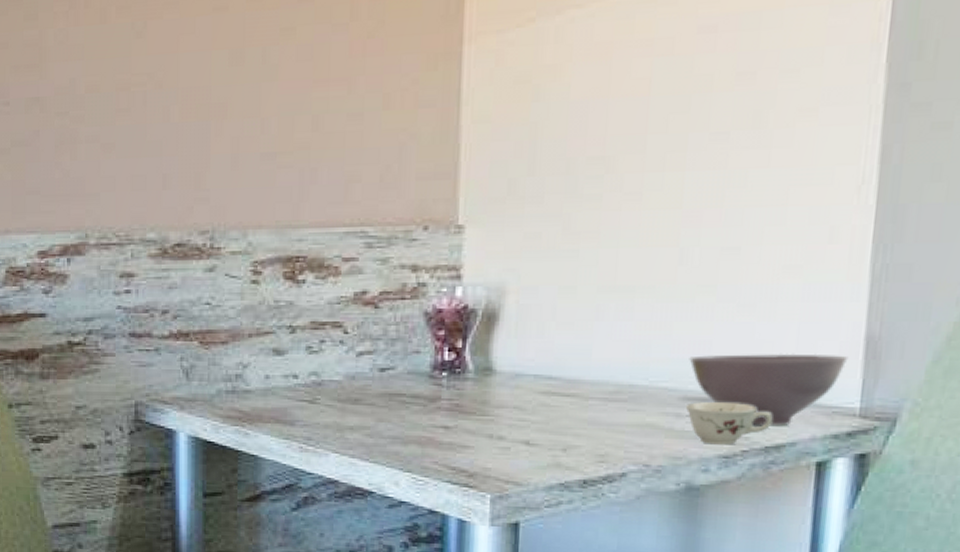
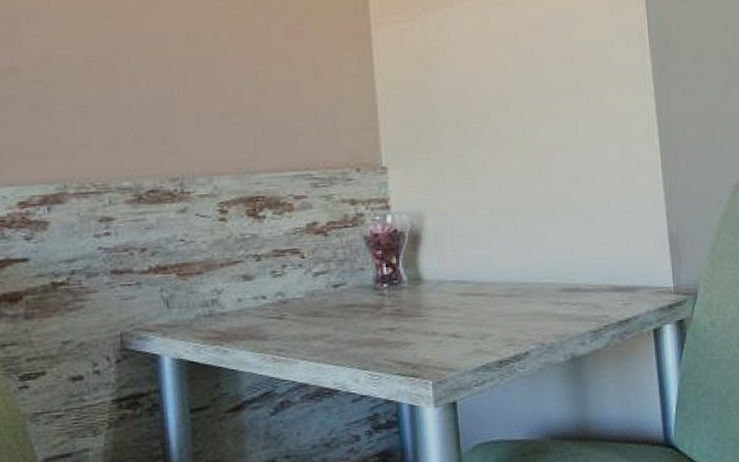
teacup: present [686,401,773,445] -> none [563,290,621,323]
bowl: present [689,353,849,425] -> none [559,250,661,306]

